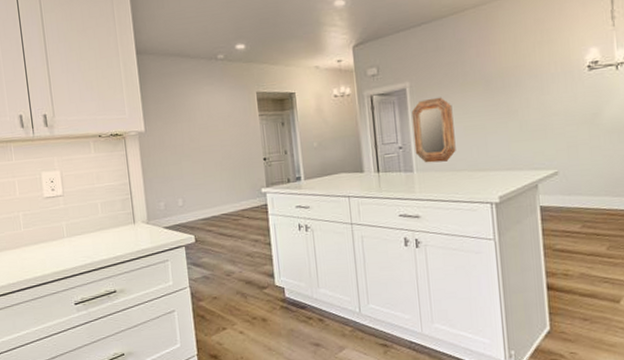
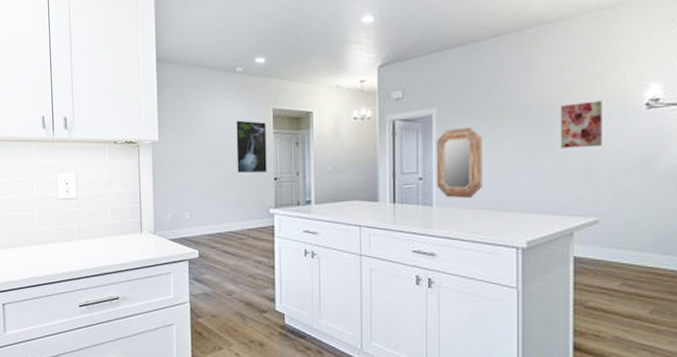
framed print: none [221,105,256,156] -> present [236,120,267,173]
wall art: none [516,66,555,110] -> present [560,101,602,148]

